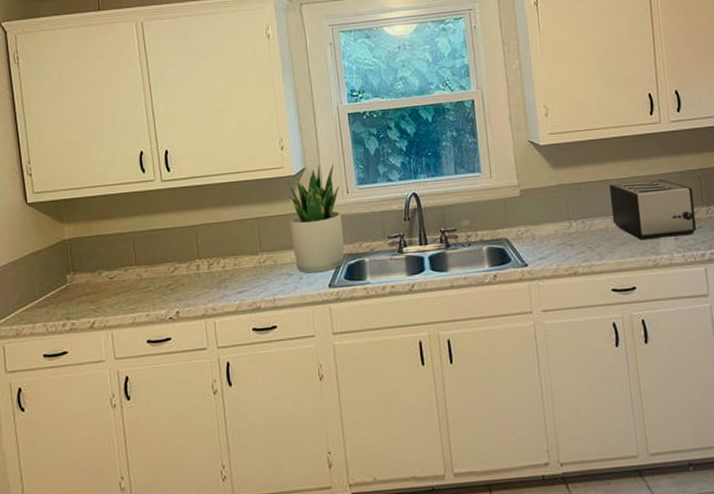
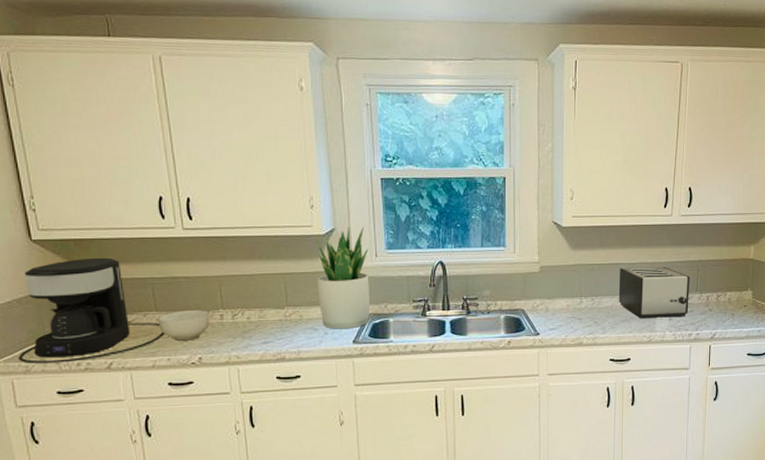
coffee maker: none [10,214,144,327] -> present [19,257,165,363]
bowl: none [137,260,187,295] -> present [157,309,210,341]

